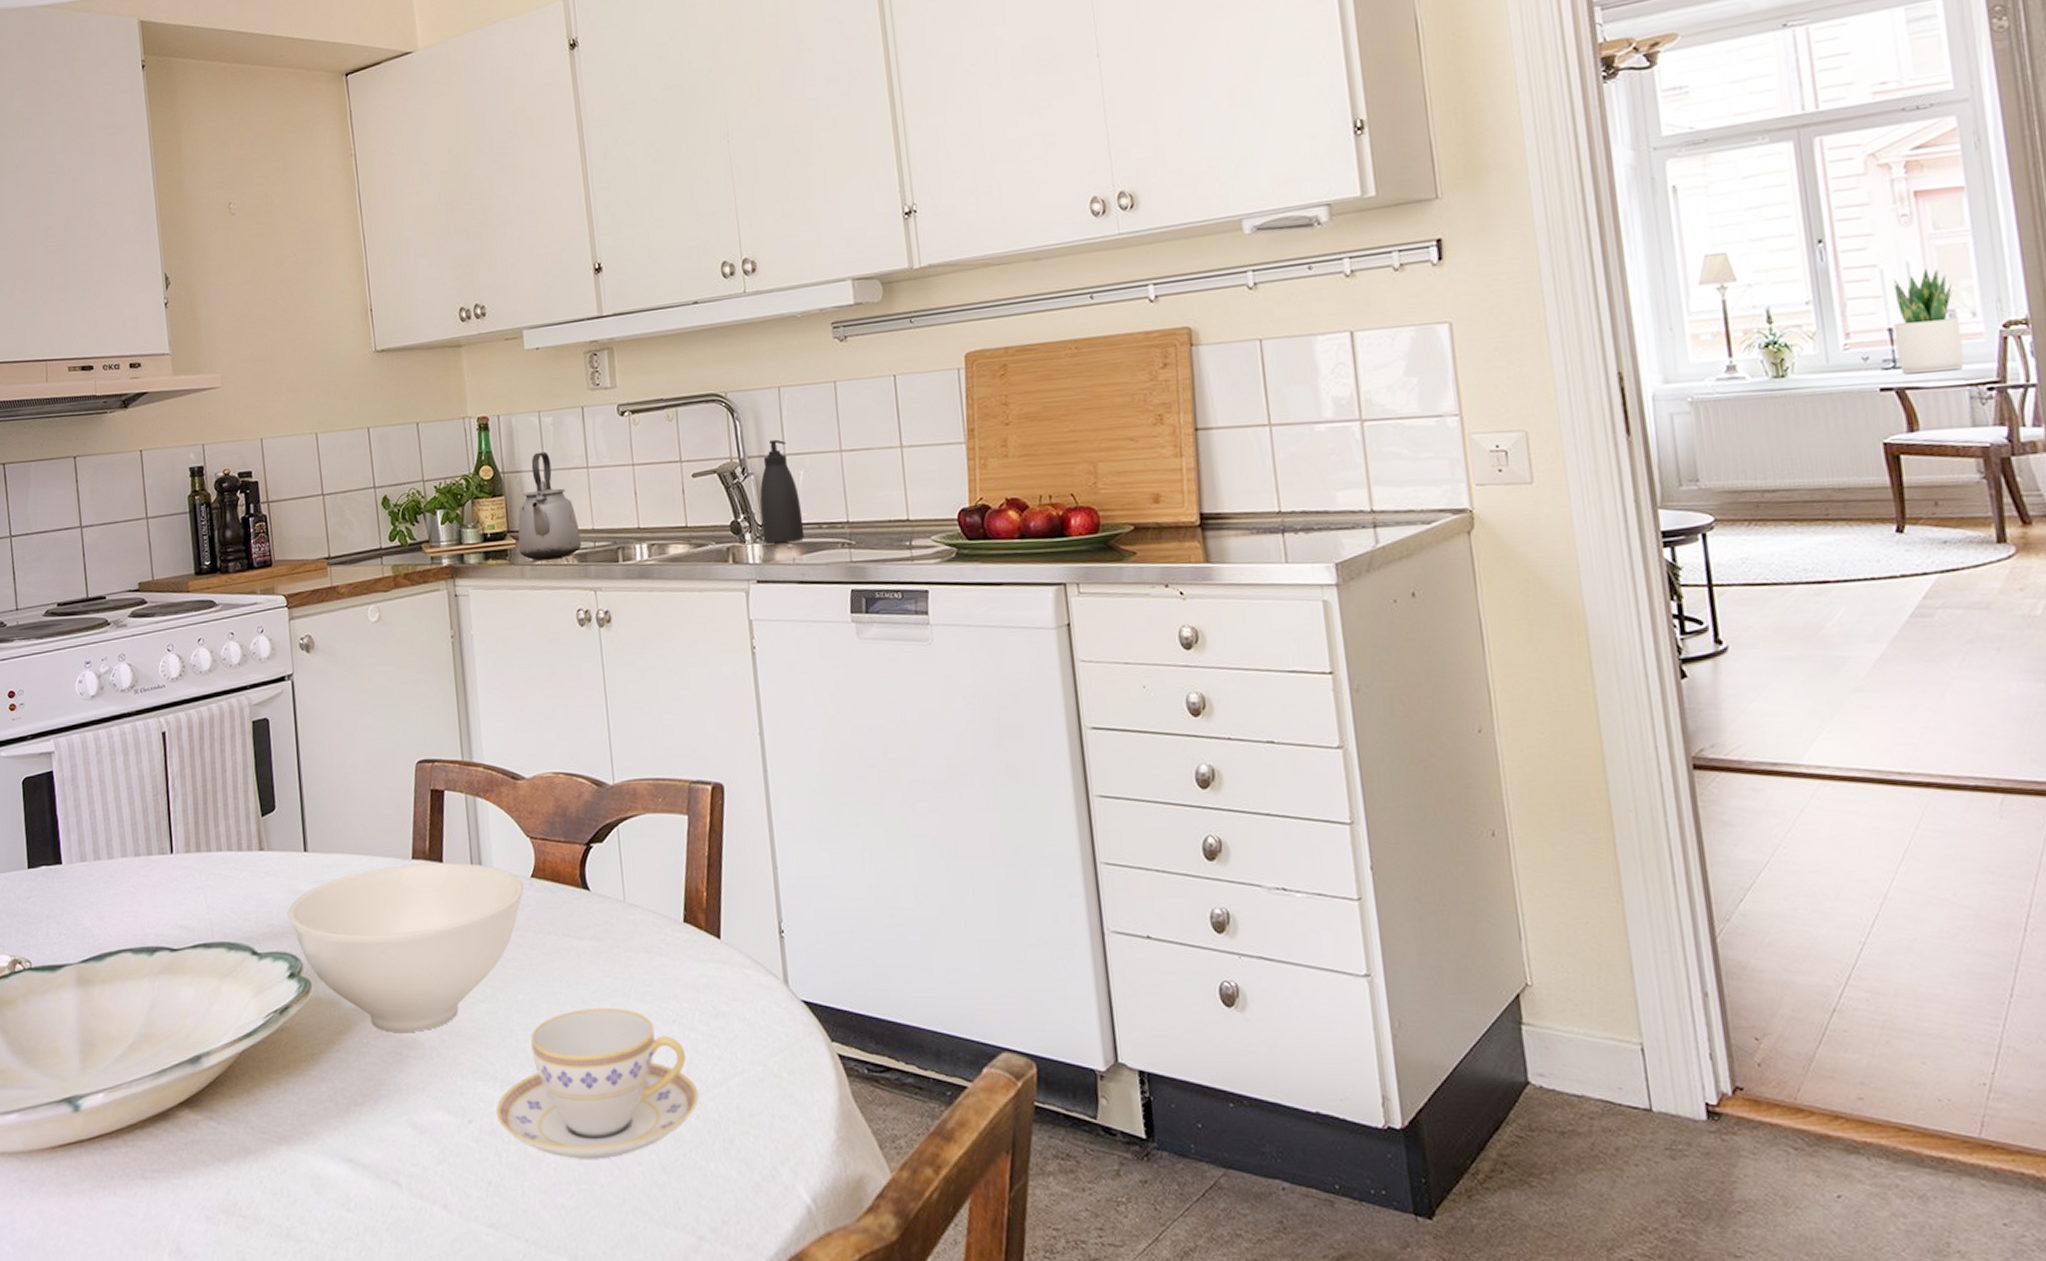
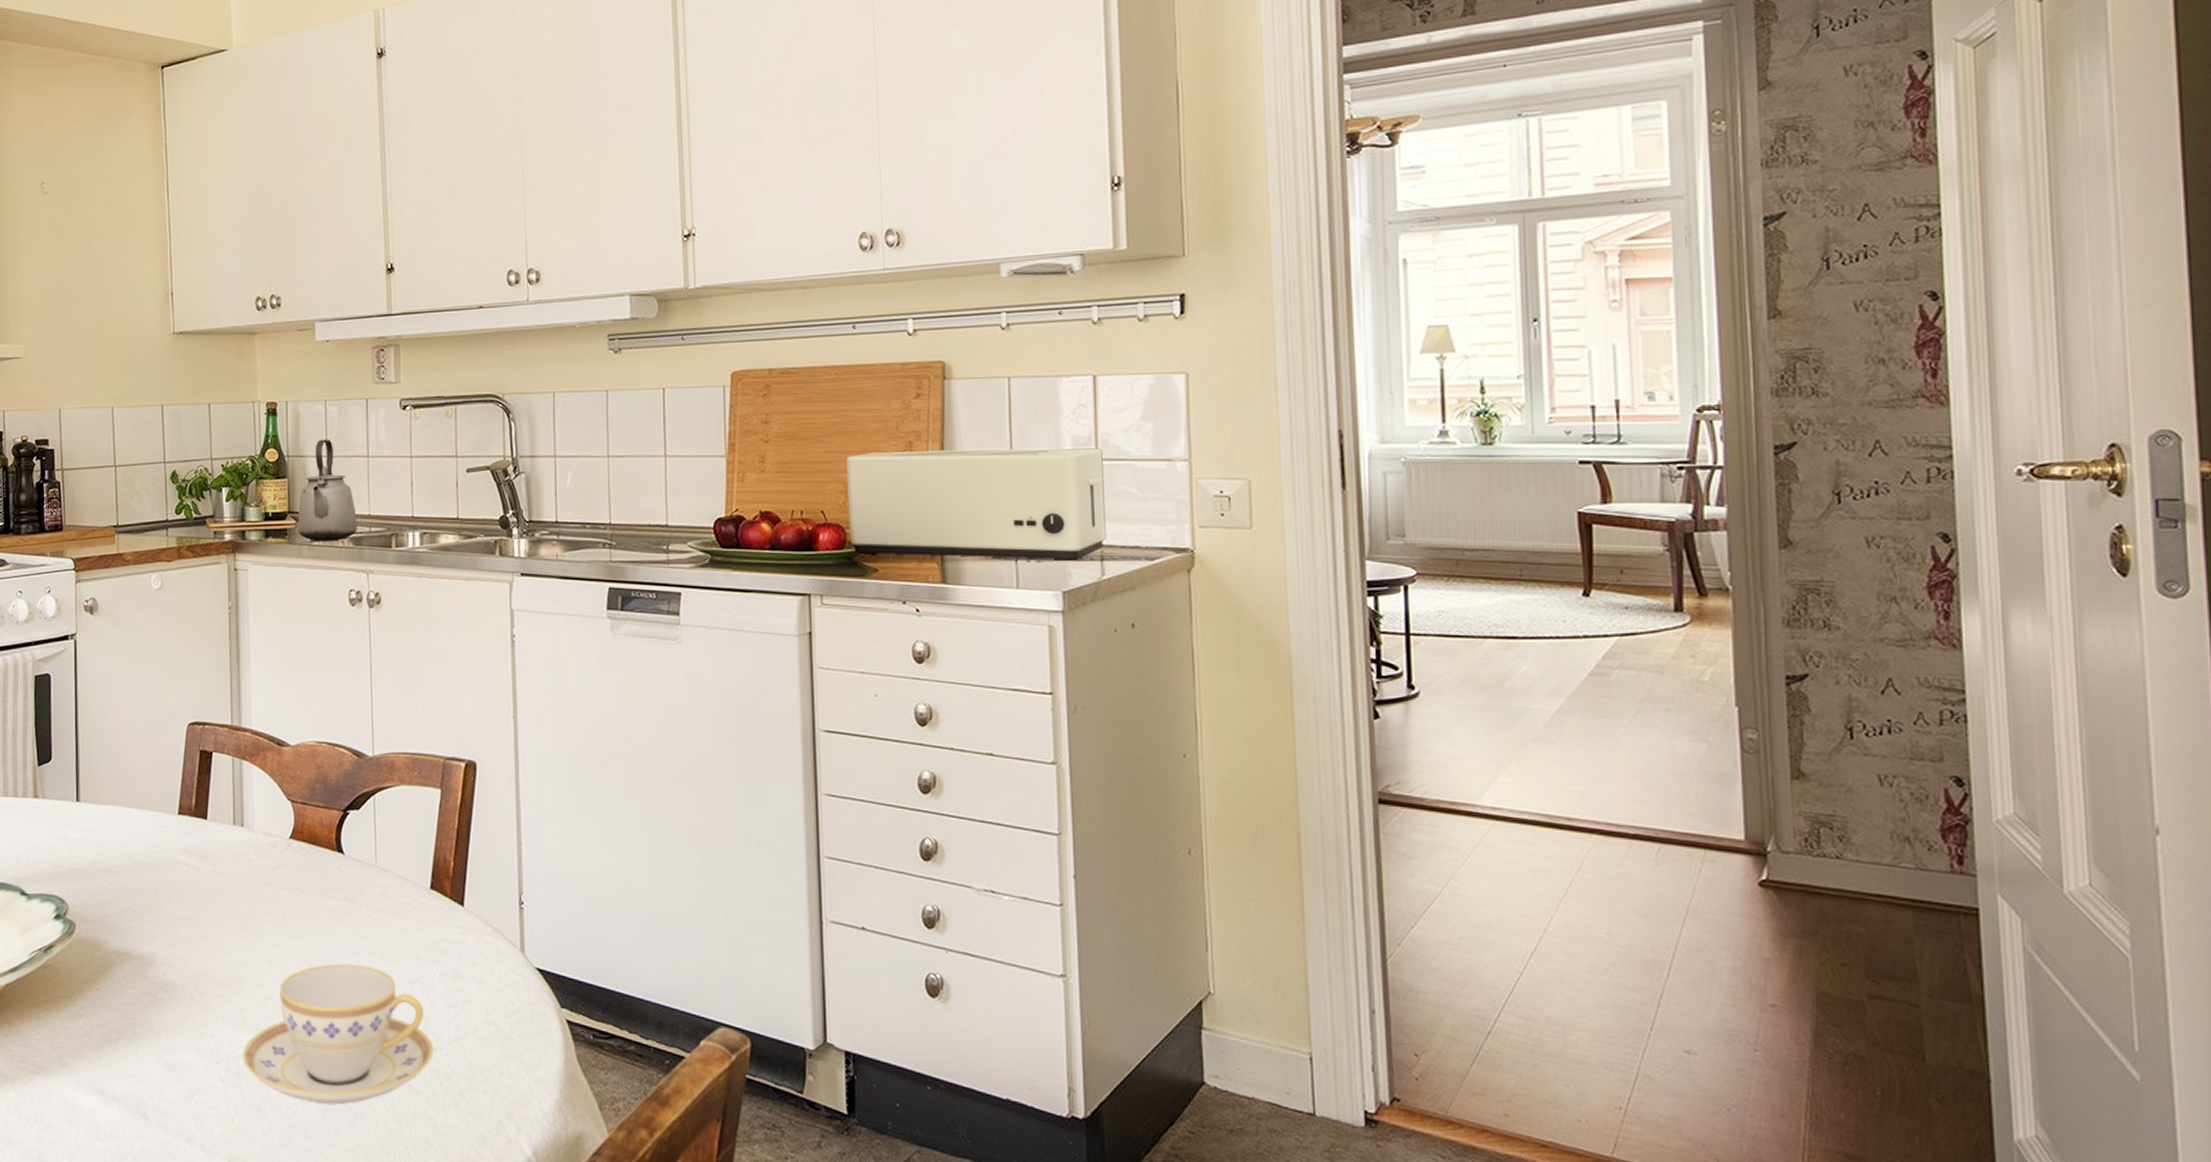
bowl: present [287,862,524,1032] -> none [57,819,282,976]
soap dispenser: present [760,439,805,544] -> none [528,441,569,539]
toaster: none [1093,408,1377,537] -> present [846,448,1106,560]
planter: present [1893,269,1964,375] -> none [1596,353,1659,450]

